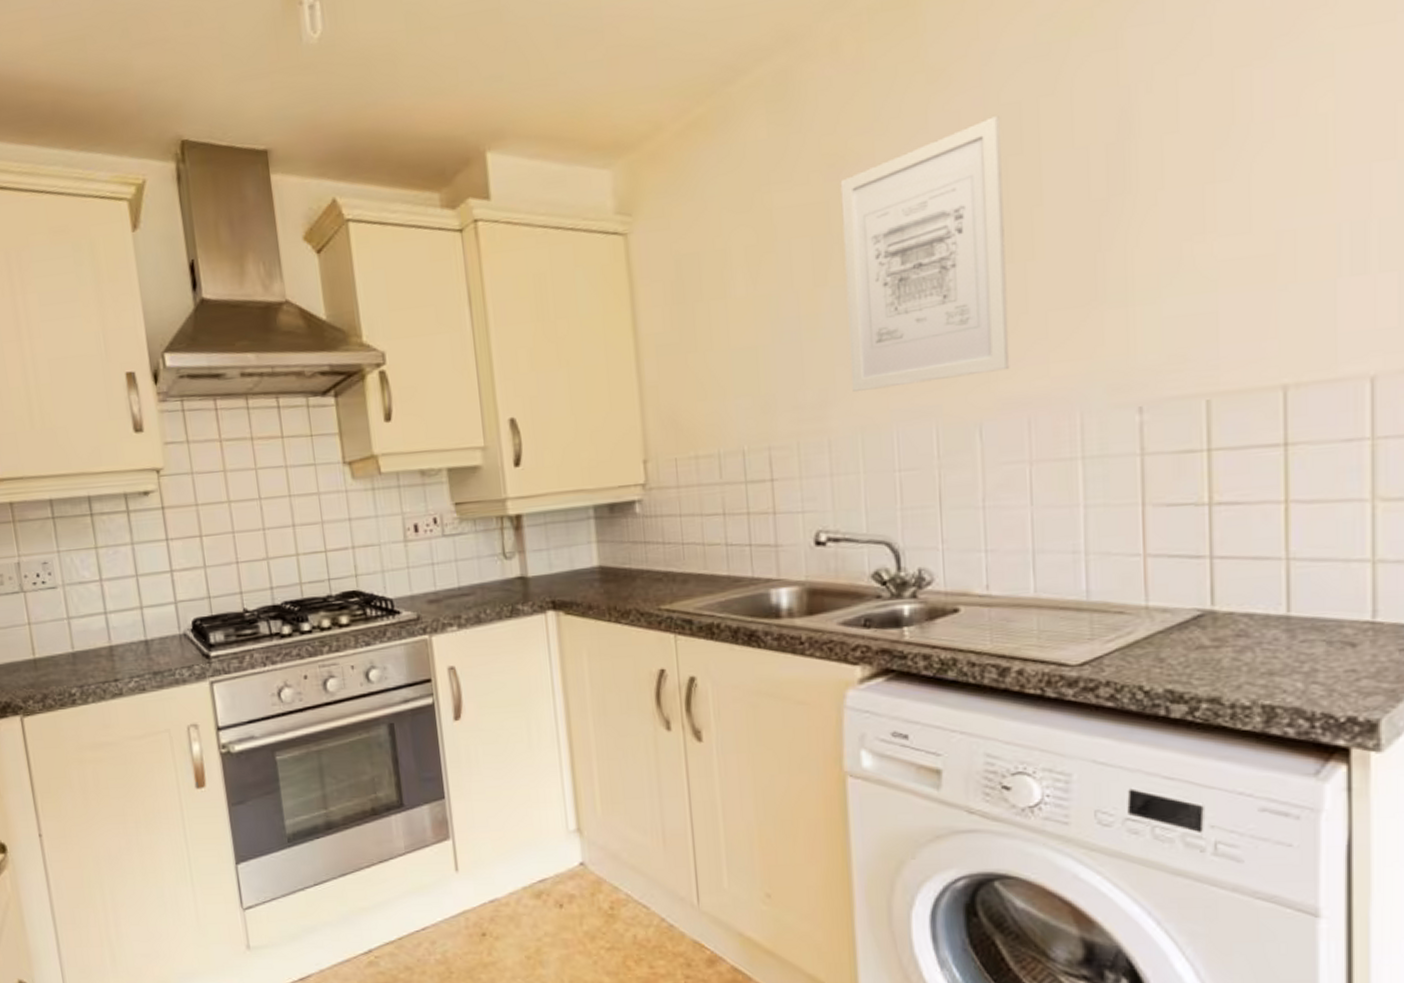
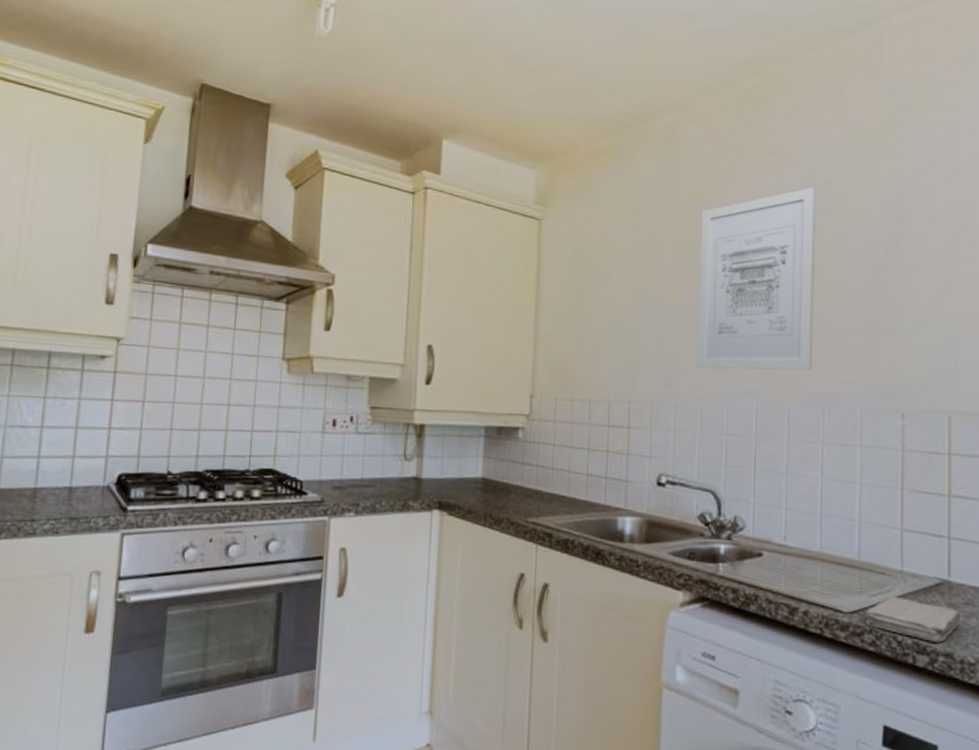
washcloth: none [1099,638,1230,687] -> present [865,596,960,643]

